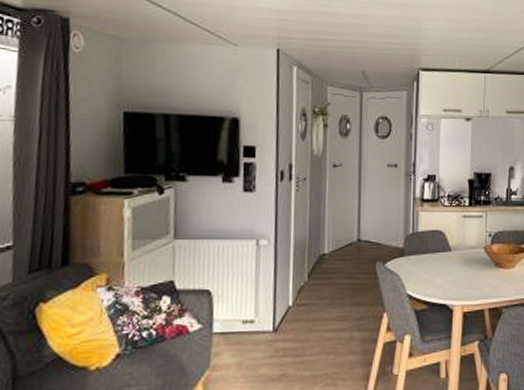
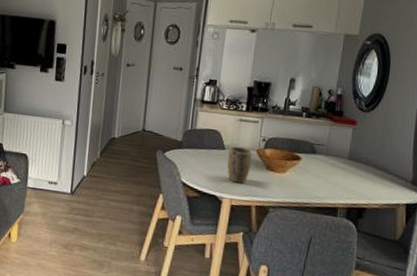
plant pot: none [455,245,479,286] -> present [227,146,252,183]

